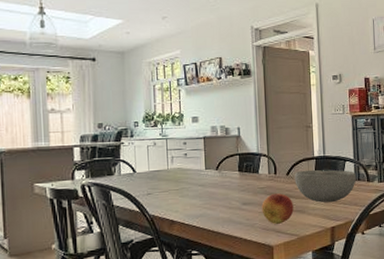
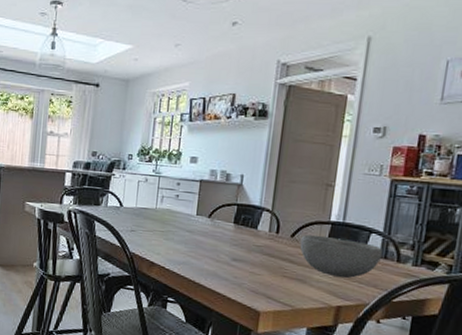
fruit: present [261,193,294,225] -> none [253,254,294,290]

